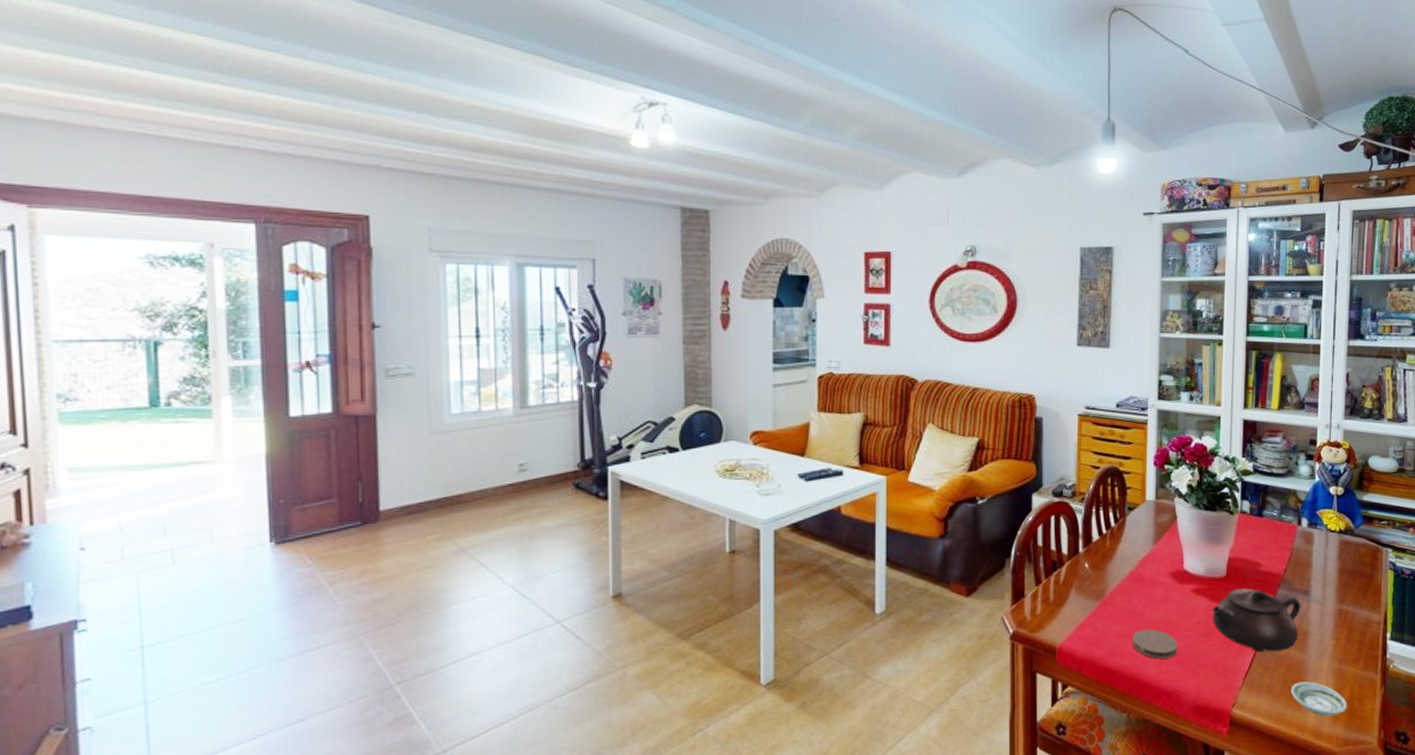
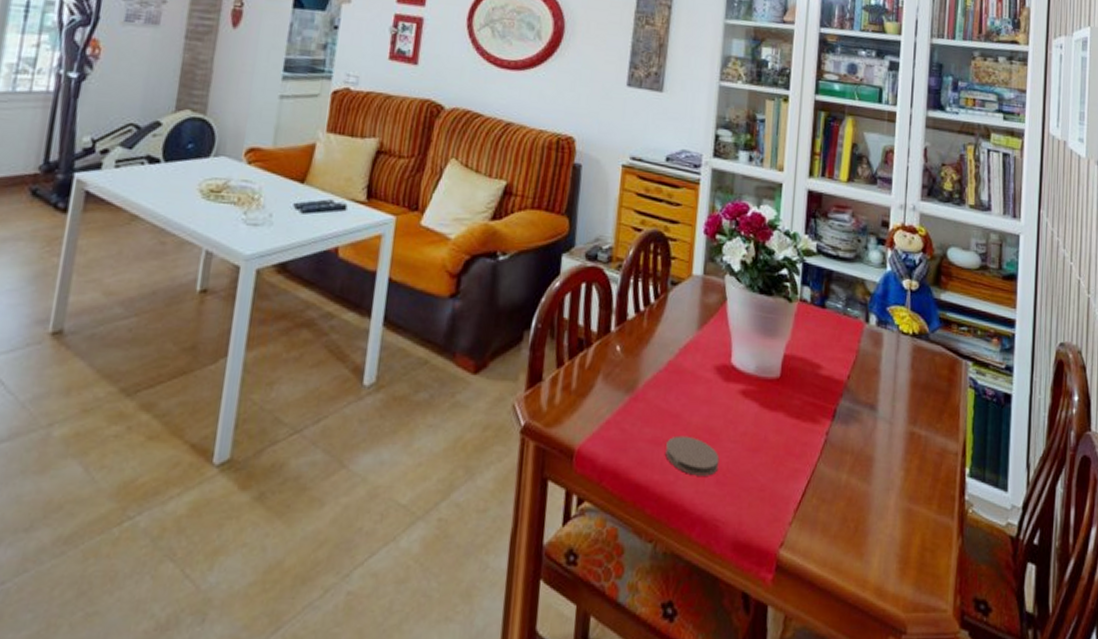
teapot: present [1212,588,1301,652] -> none [761,394,866,479]
saucer: present [1290,681,1347,717] -> none [850,521,917,570]

